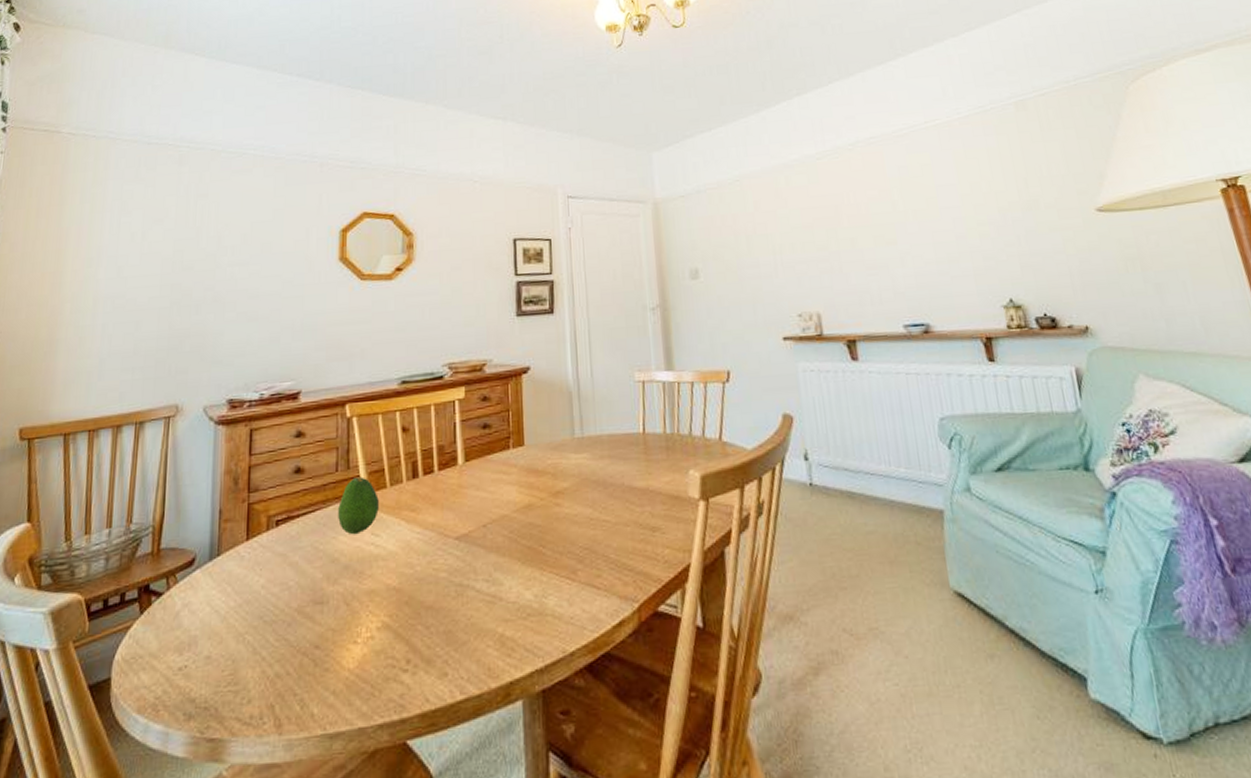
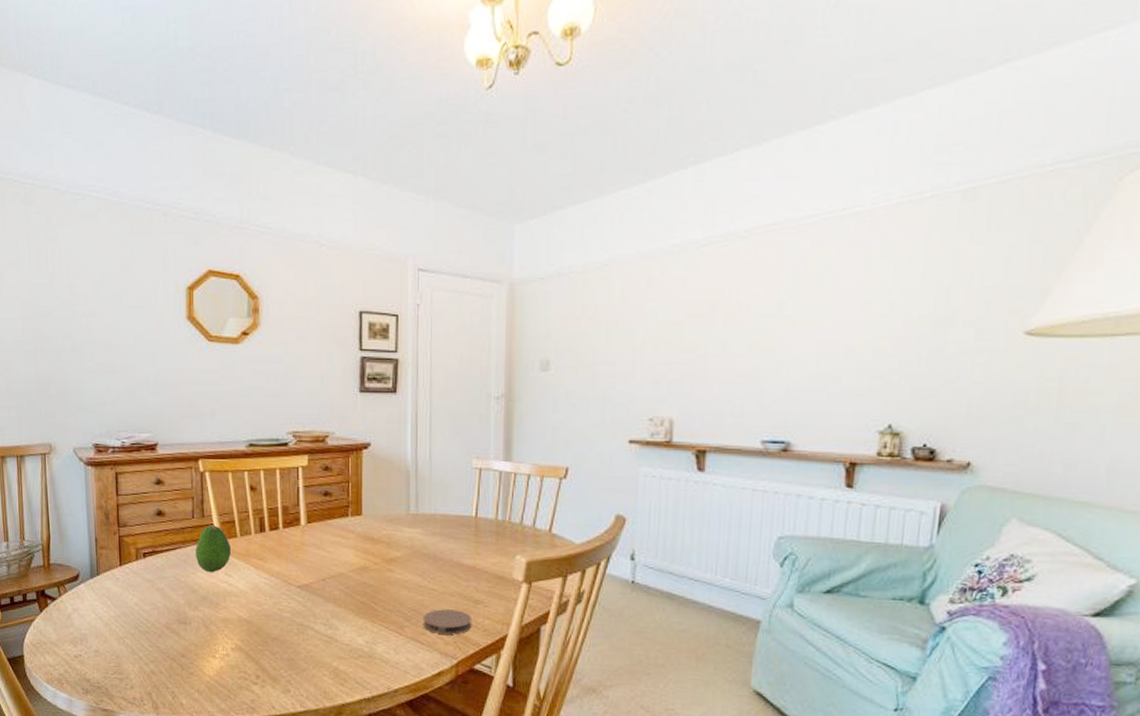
coaster: none [597,541,652,574] -> present [423,609,472,635]

